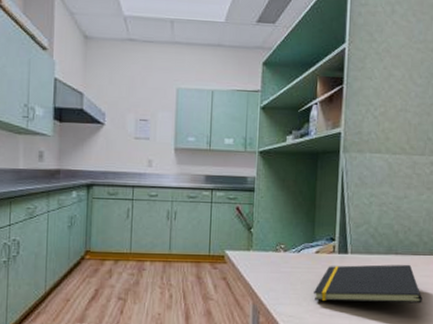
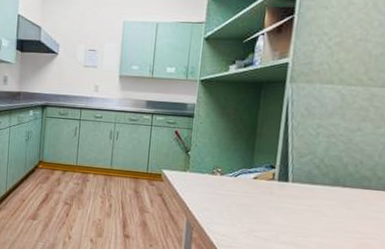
notepad: present [314,264,422,304] -> none [249,192,372,239]

